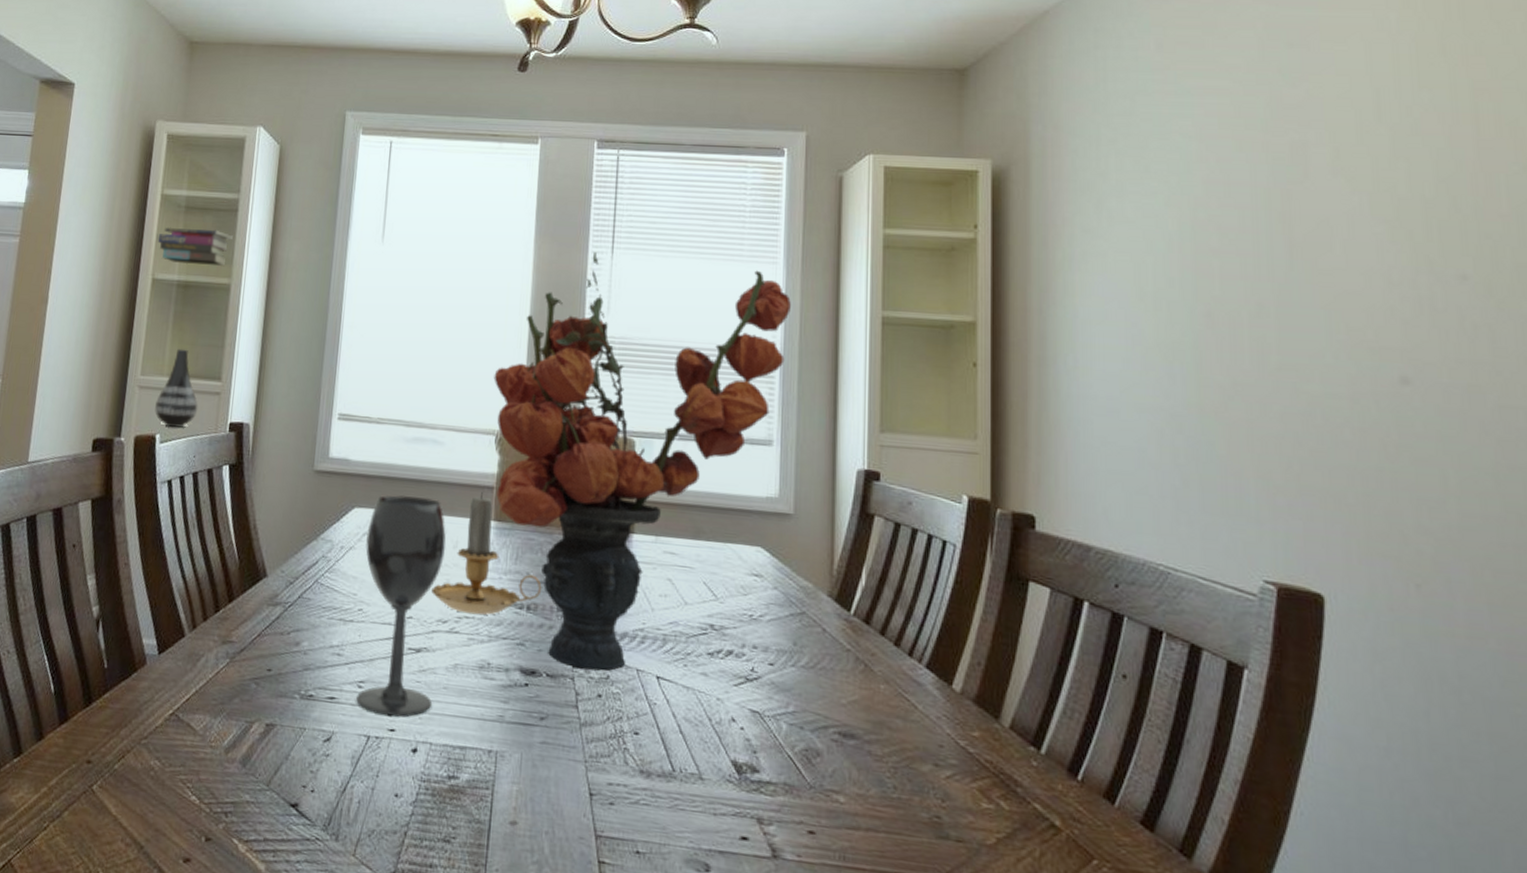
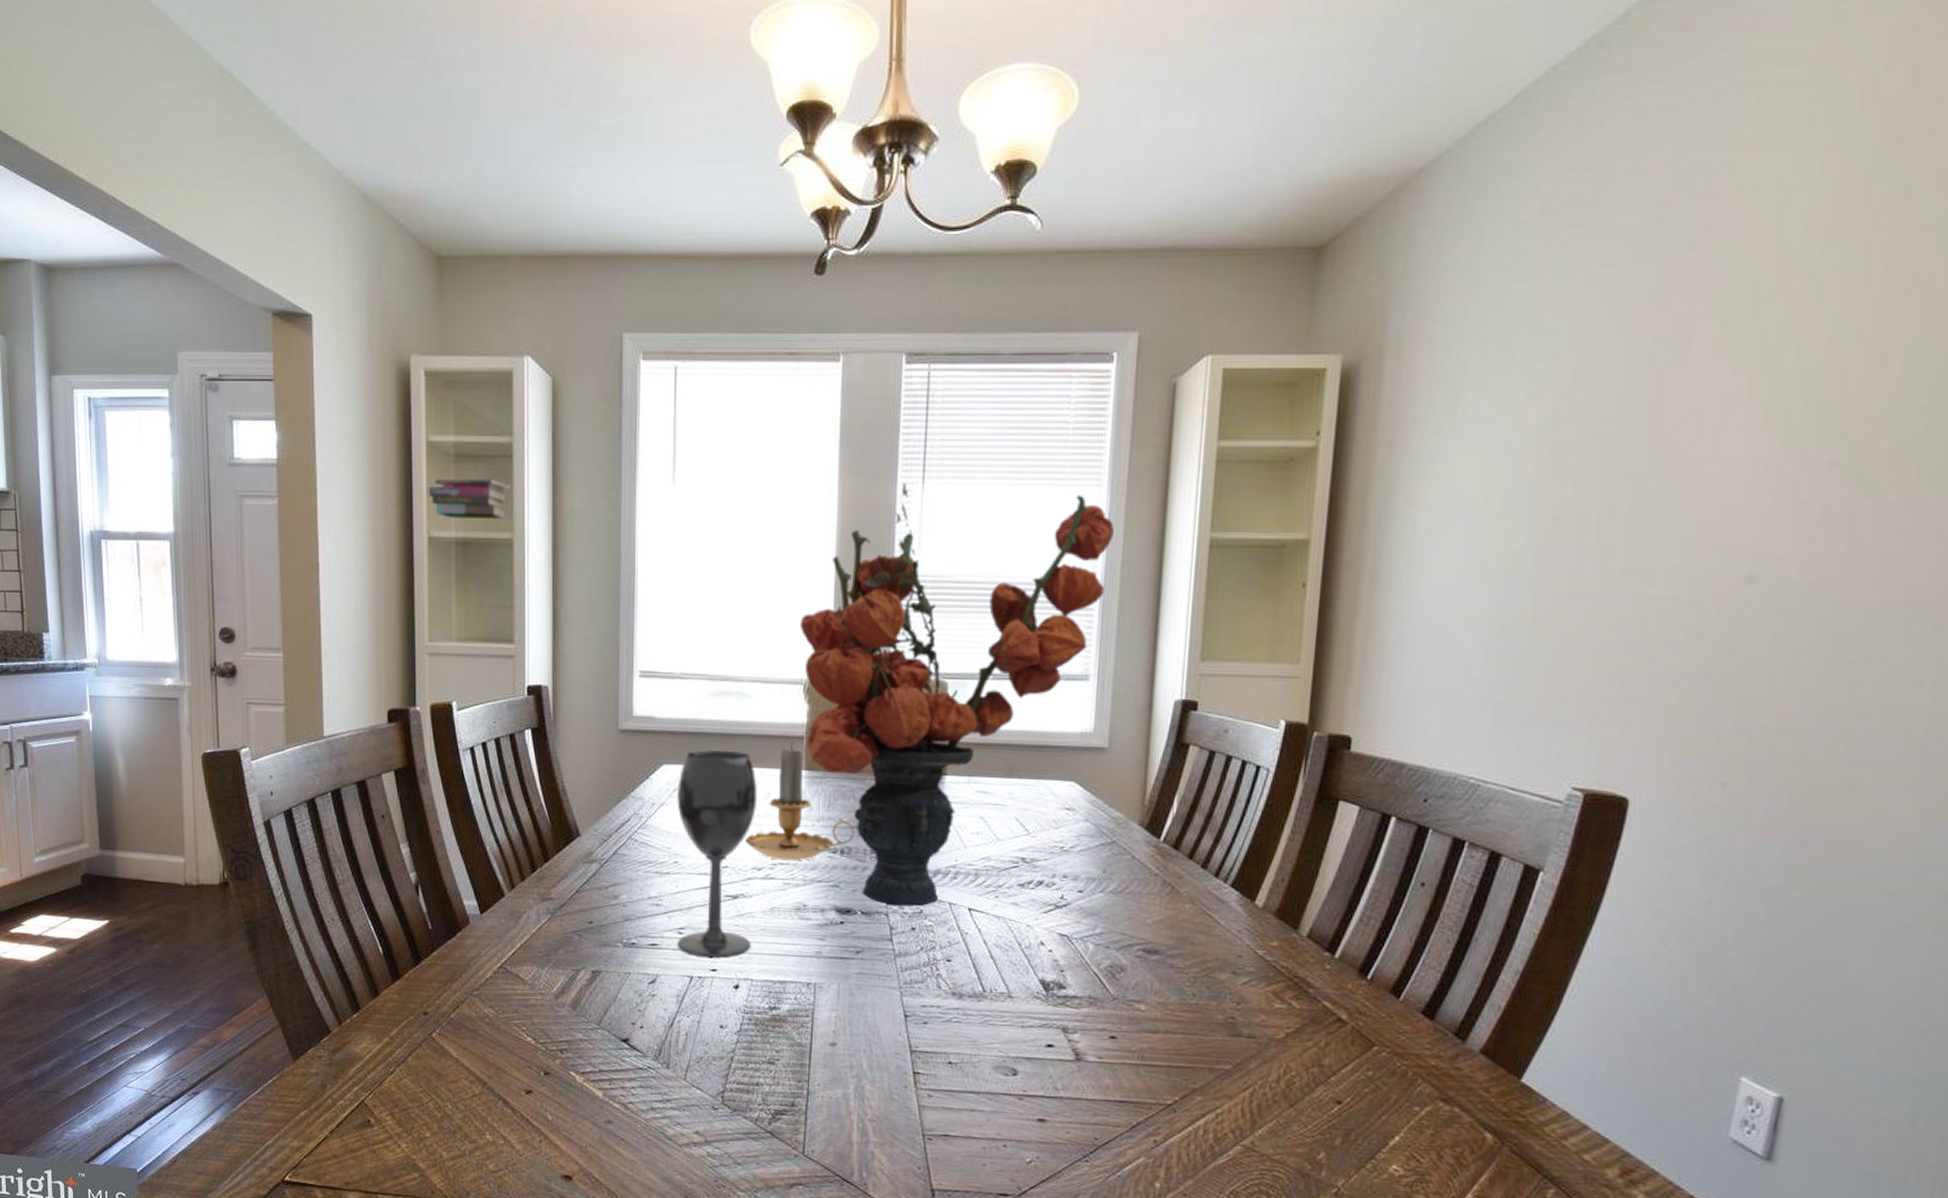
vase: present [154,348,198,428] -> none [447,611,493,694]

